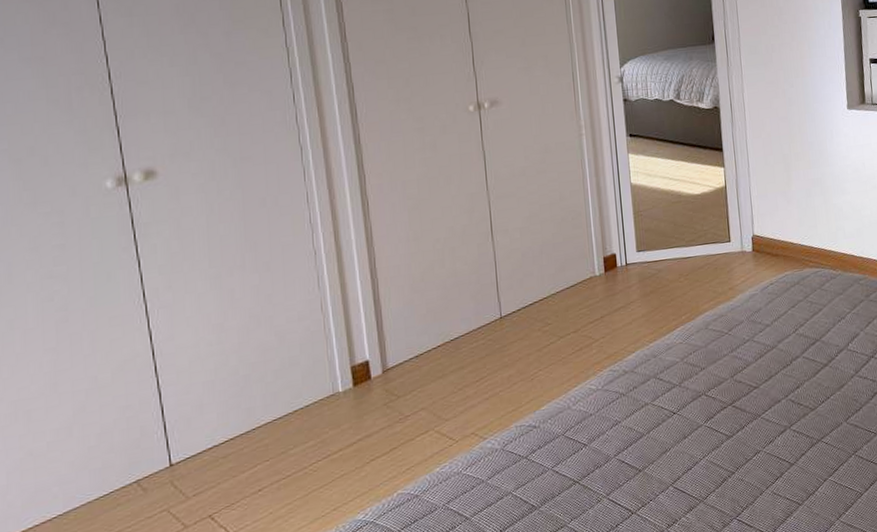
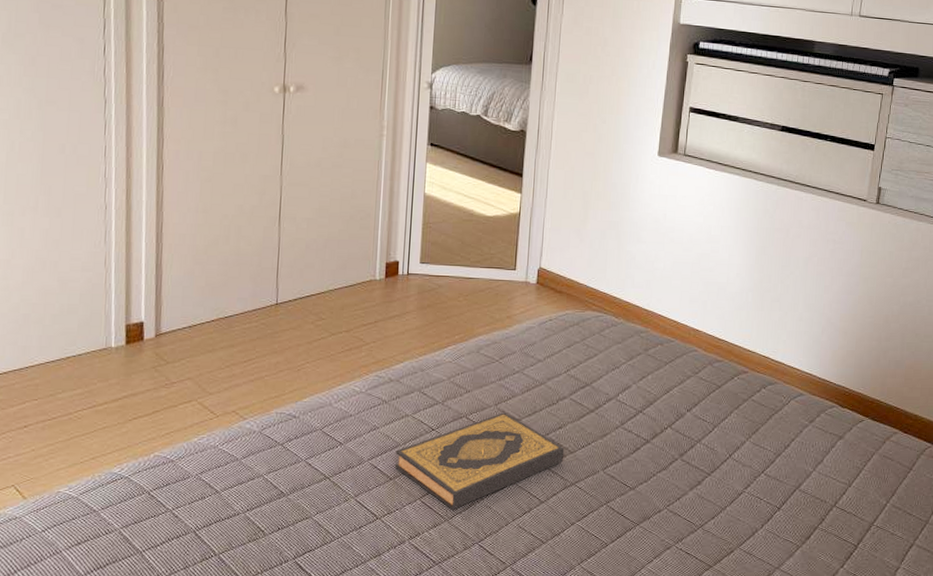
hardback book: none [640,382,806,490] -> present [394,412,565,510]

